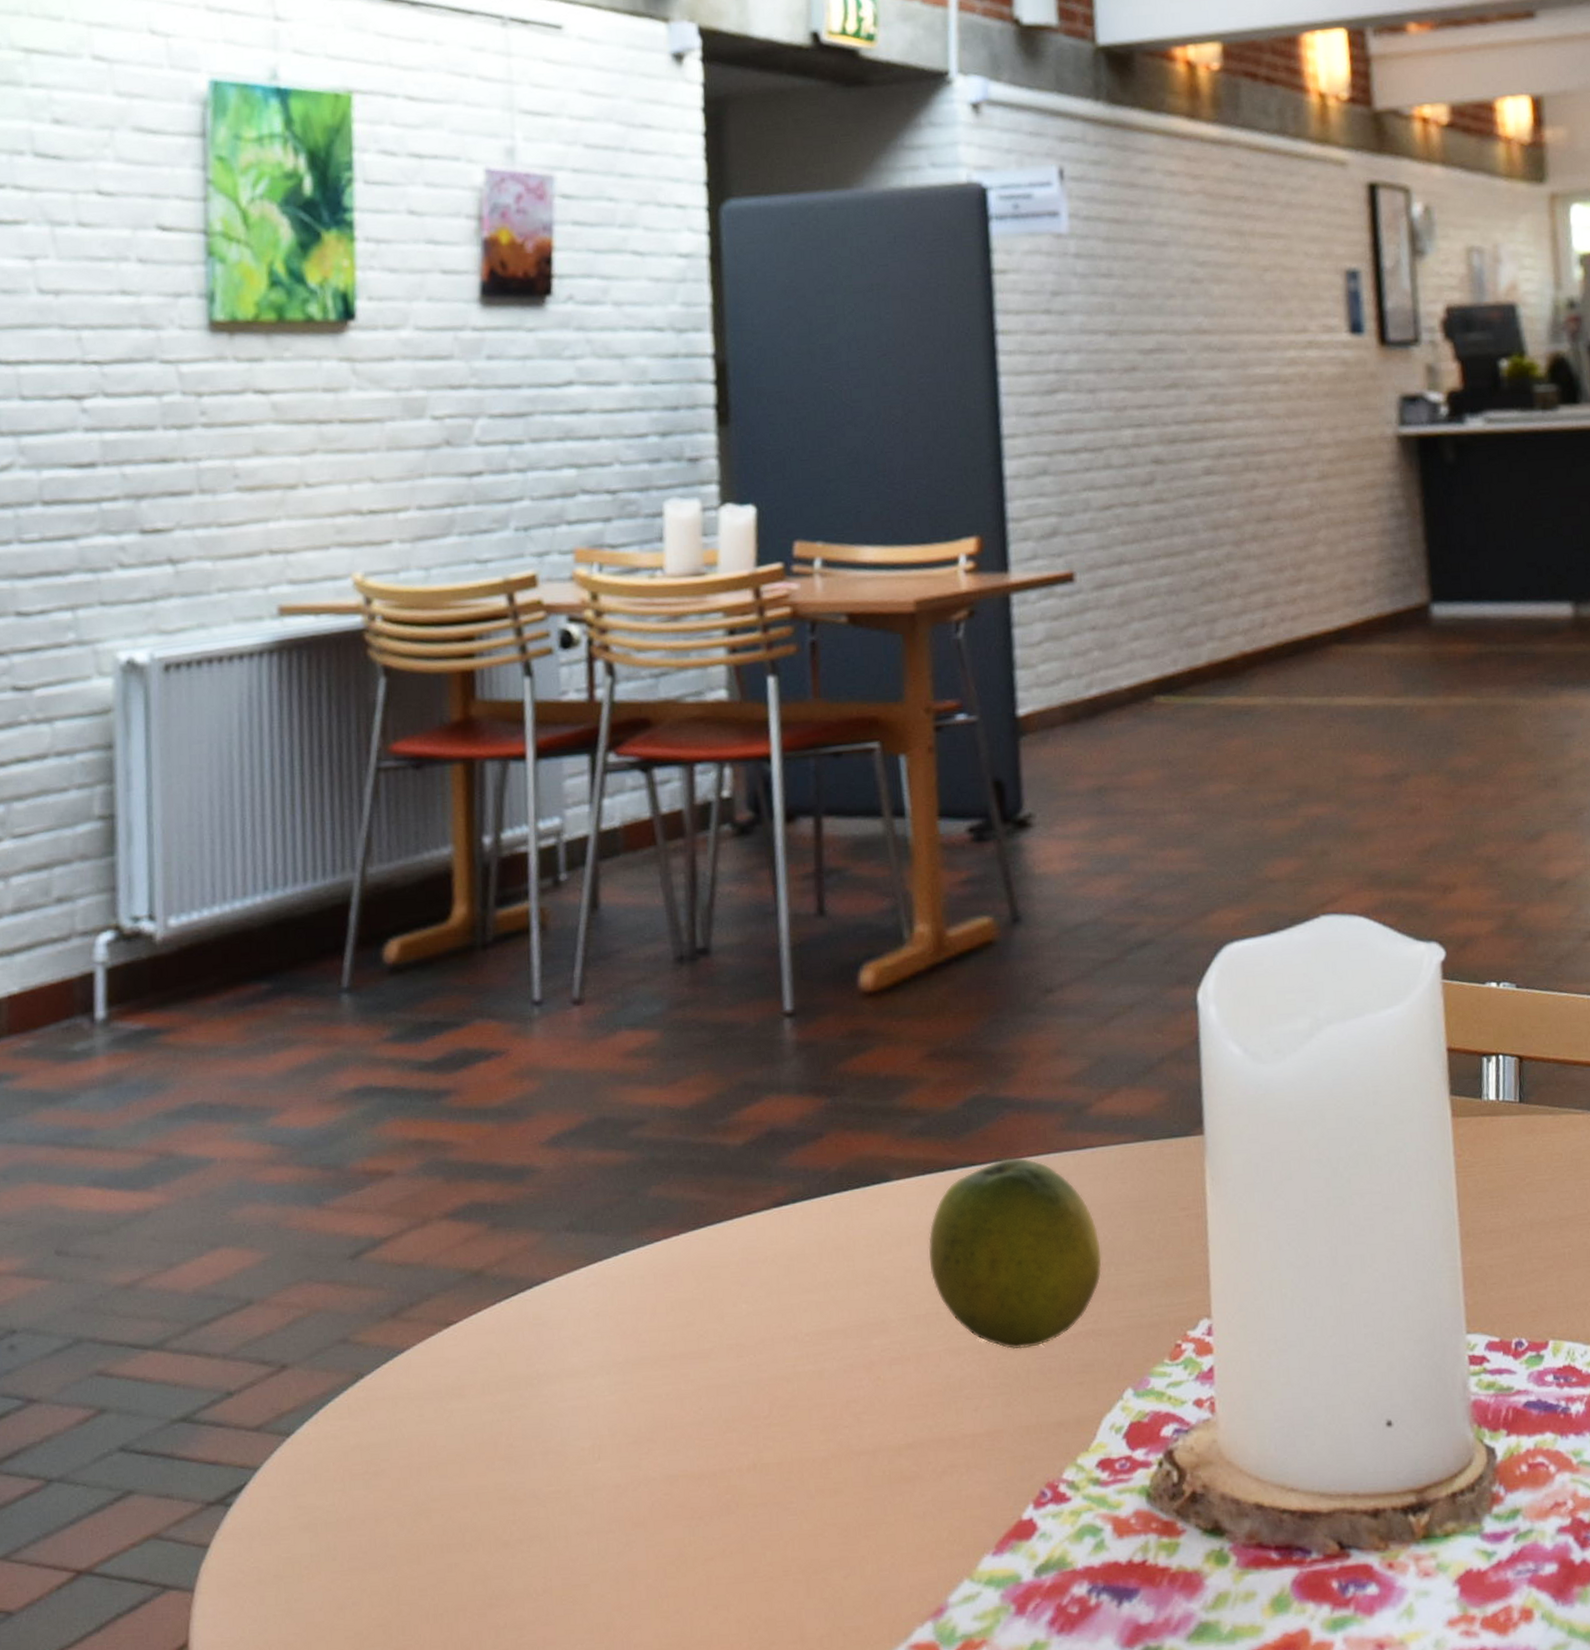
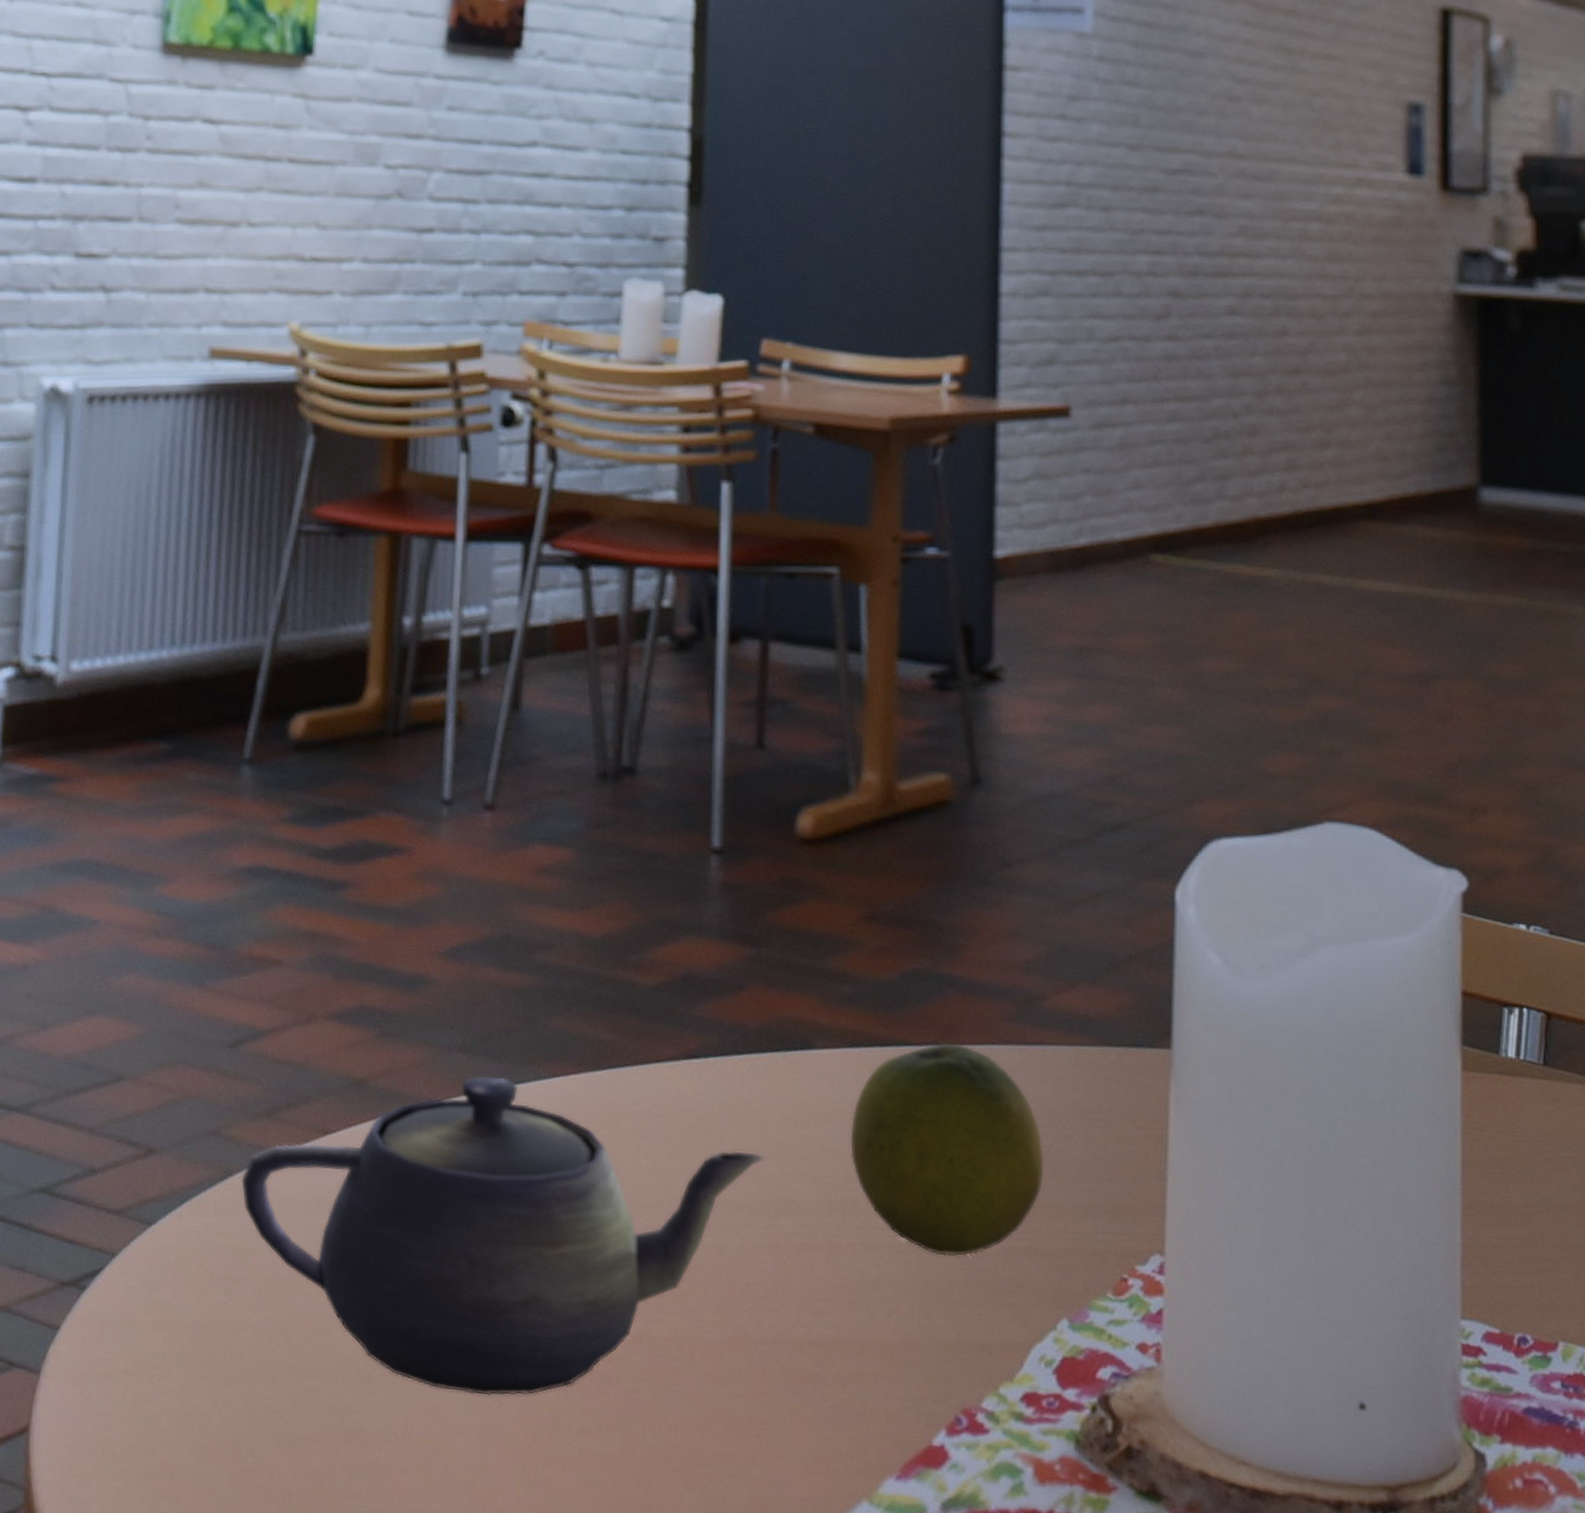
teapot: none [372,1249,854,1544] -> present [241,1075,765,1396]

